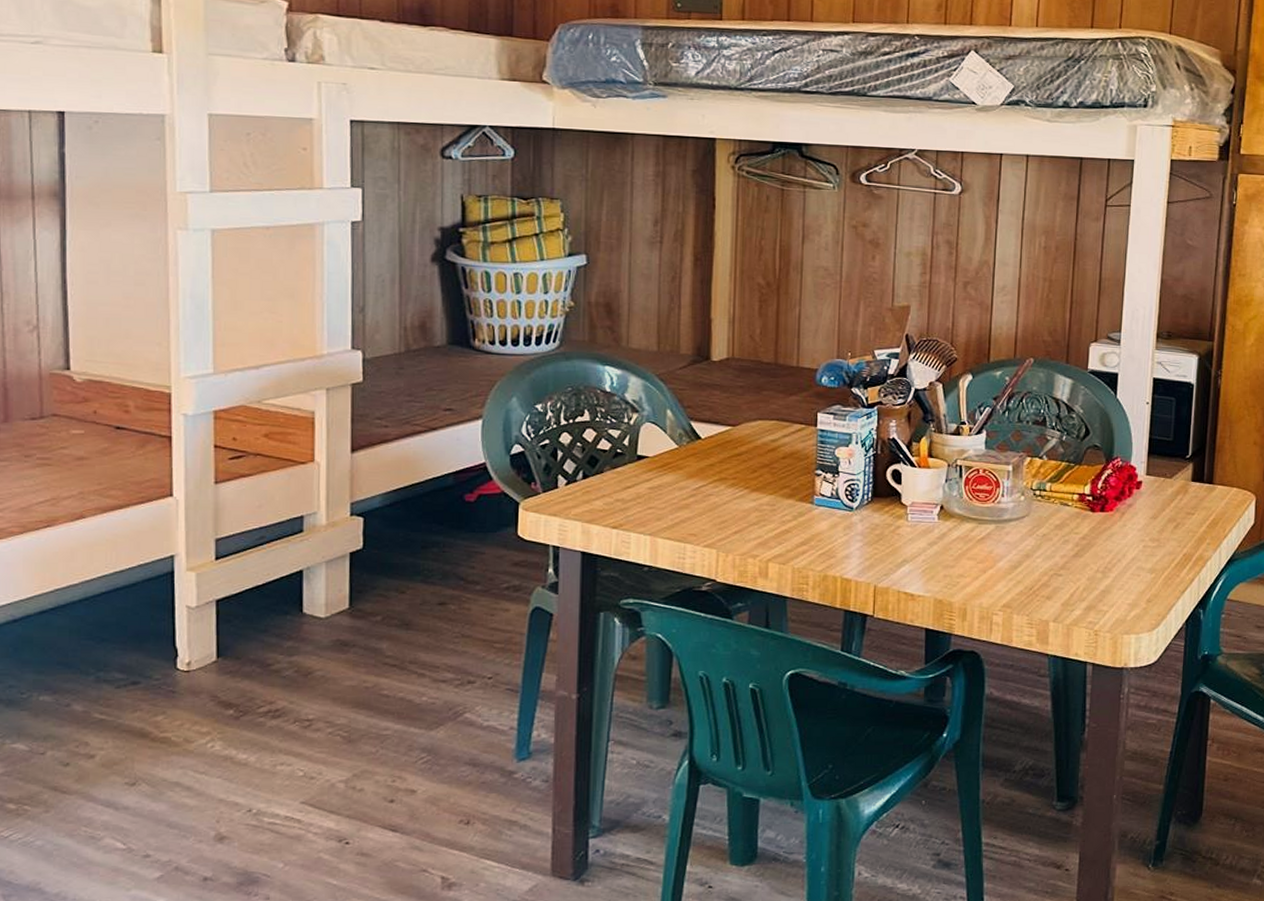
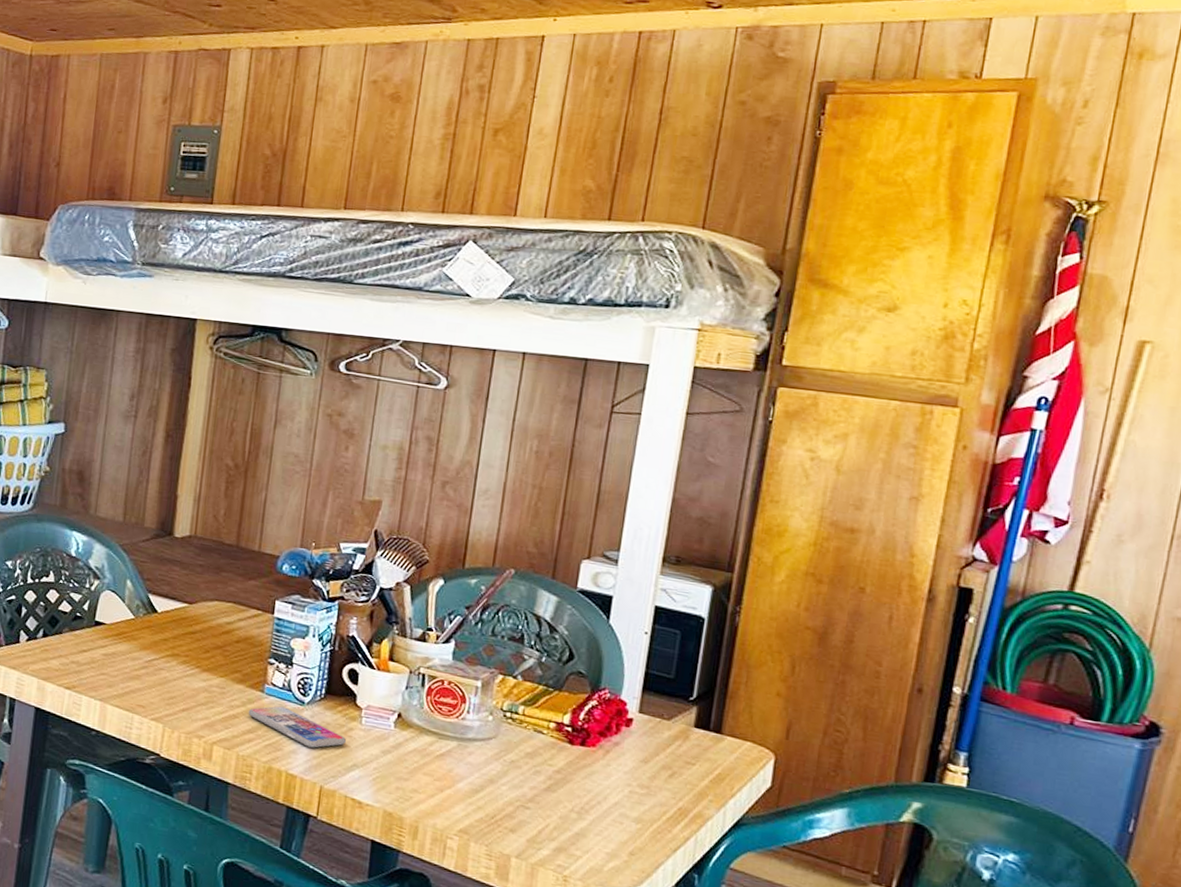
smartphone: none [800,515,894,550] -> present [248,706,346,748]

